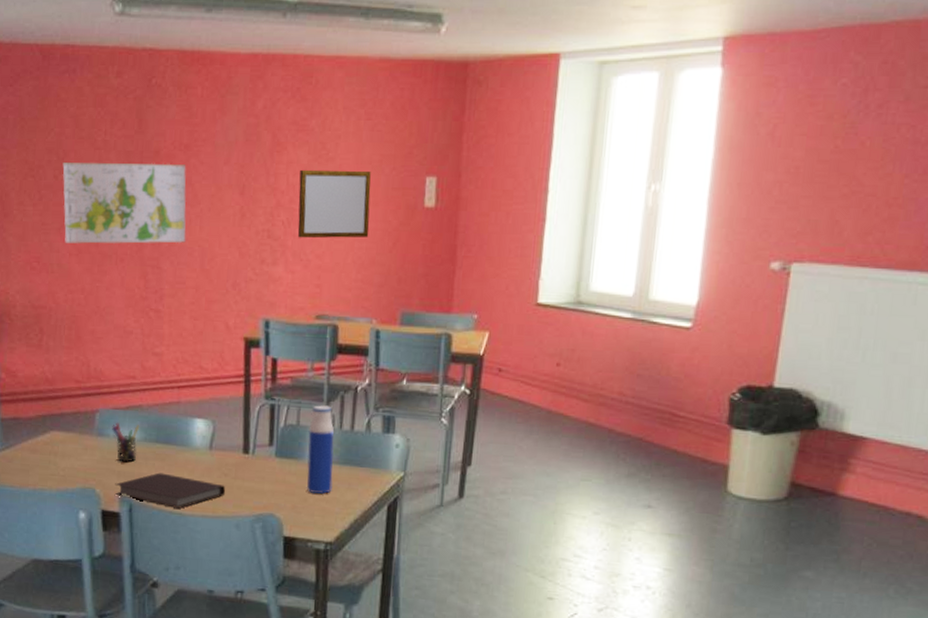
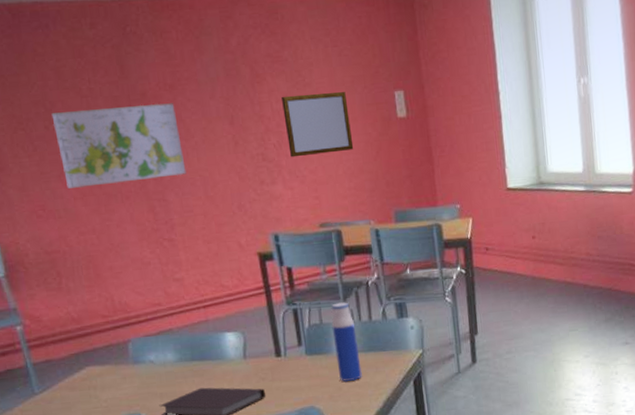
pen holder: present [112,422,140,463] -> none [146,347,176,384]

